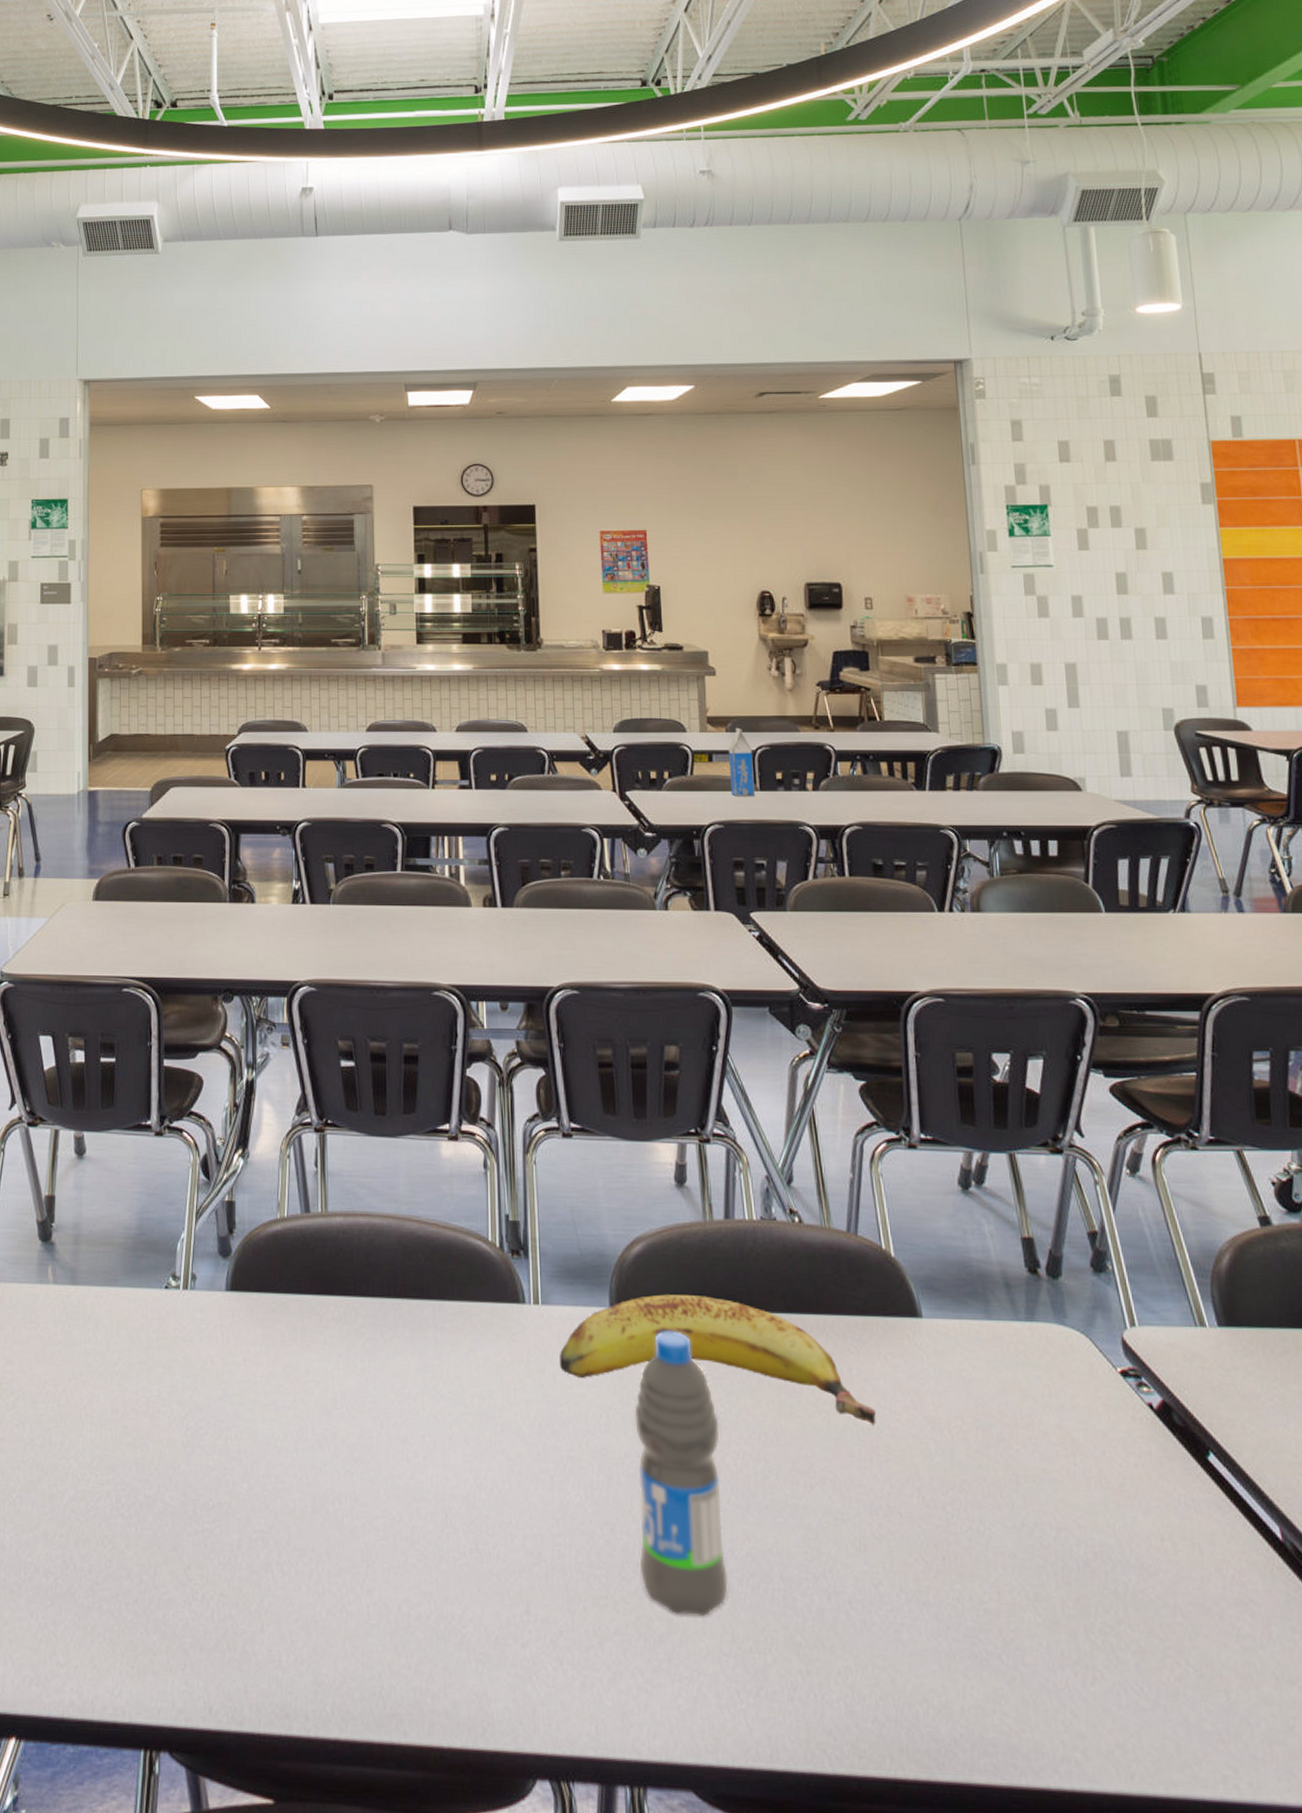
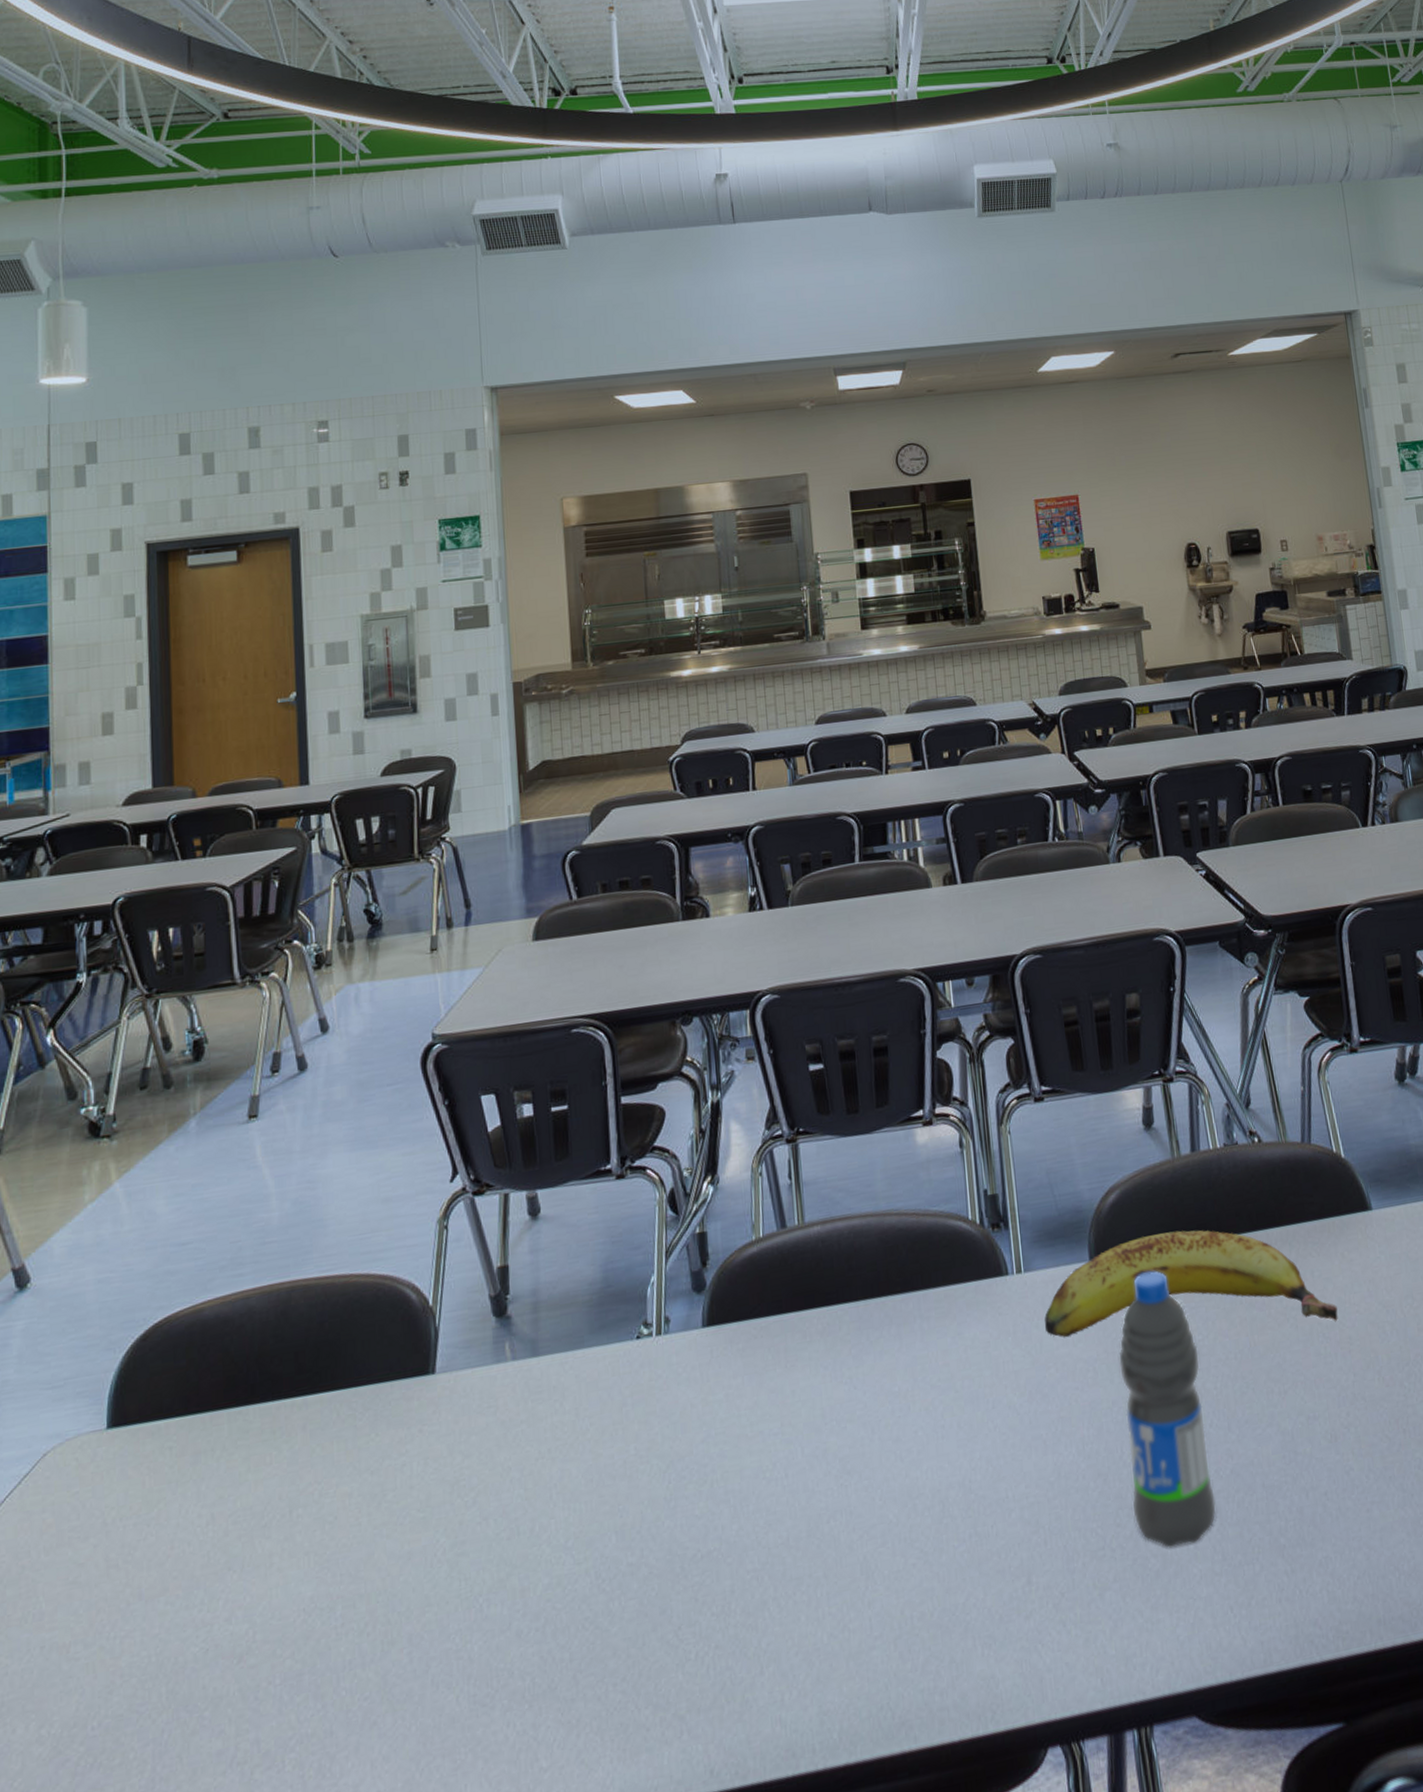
milk carton: present [729,727,755,797] -> none [1167,676,1194,744]

